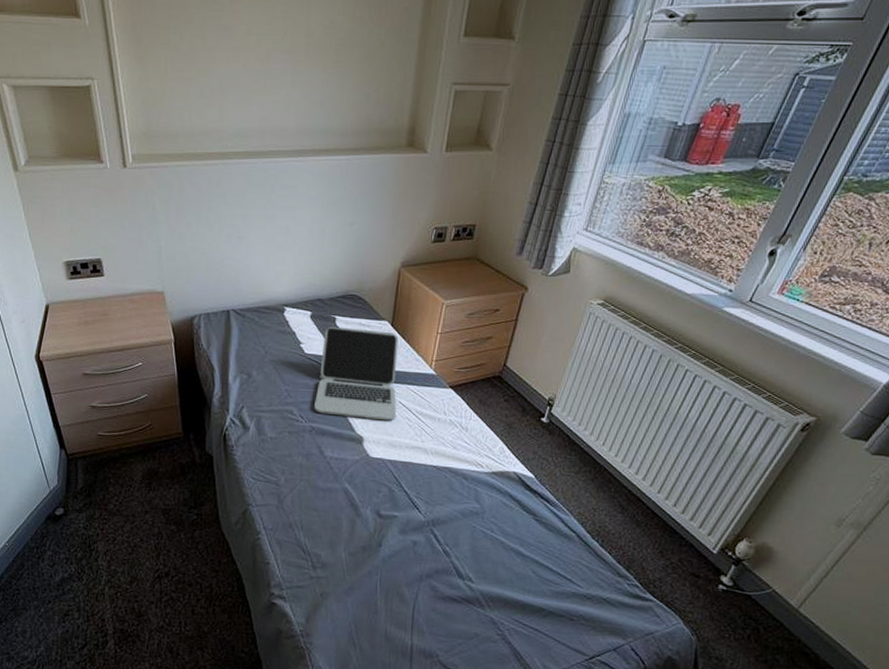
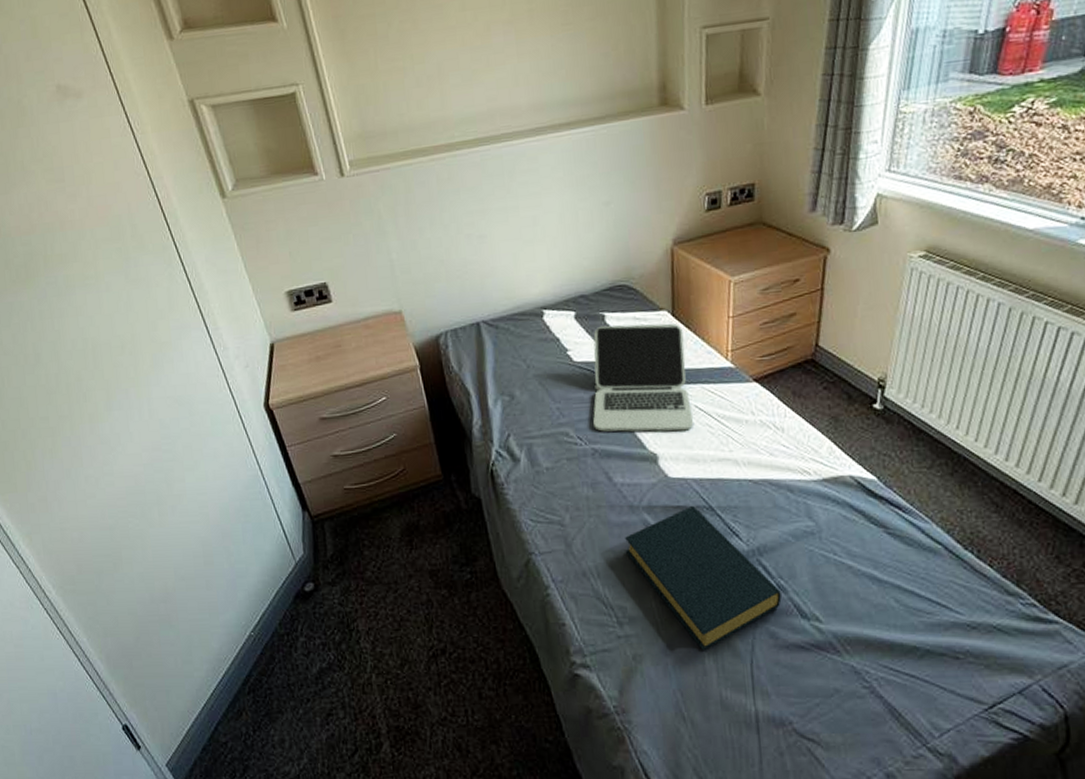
hardback book: none [326,482,445,595] -> present [625,506,782,651]

